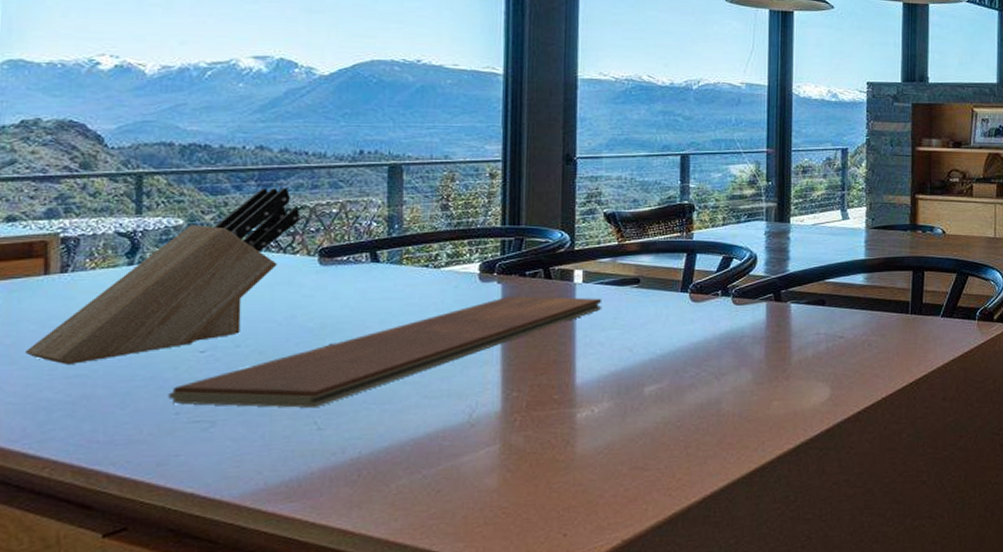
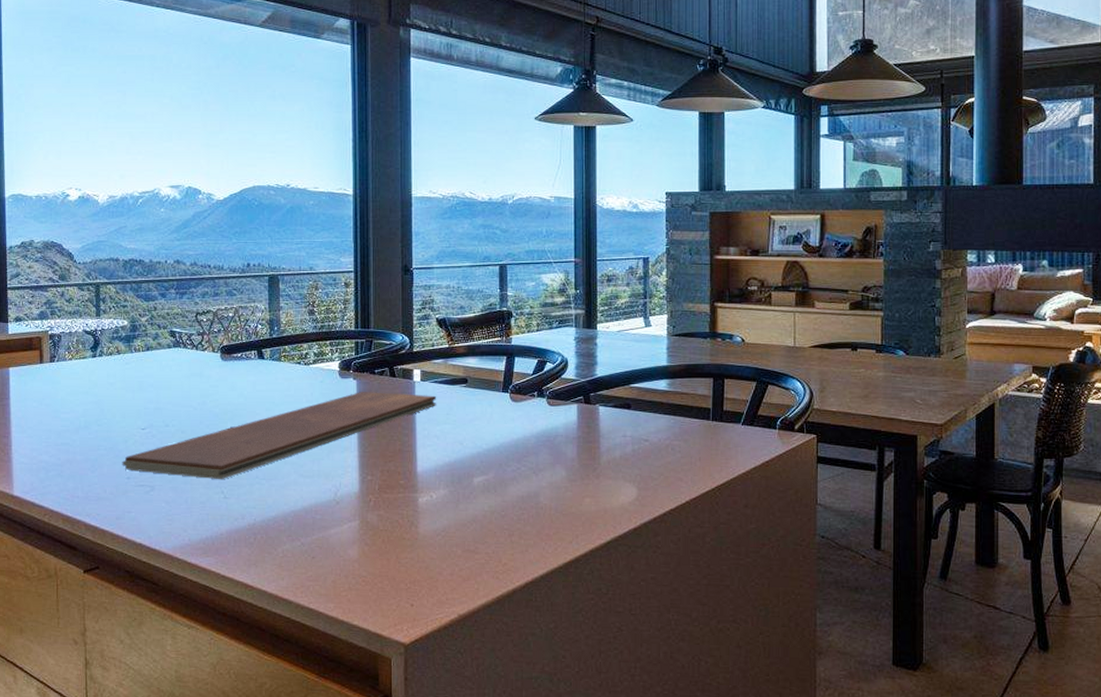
knife block: present [24,187,301,364] -> none [30,295,207,434]

